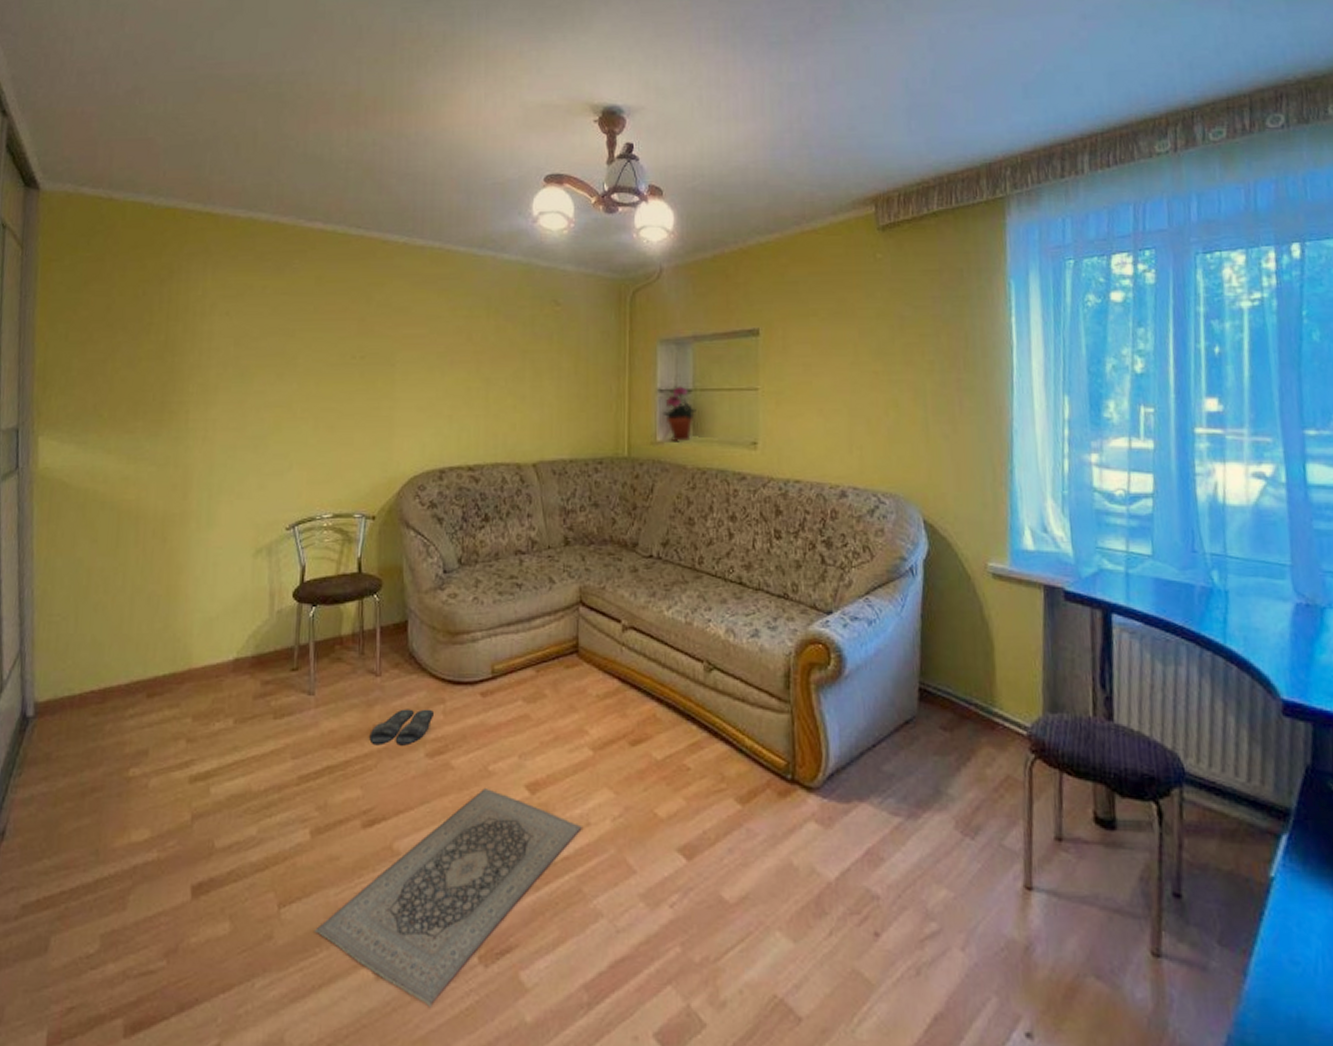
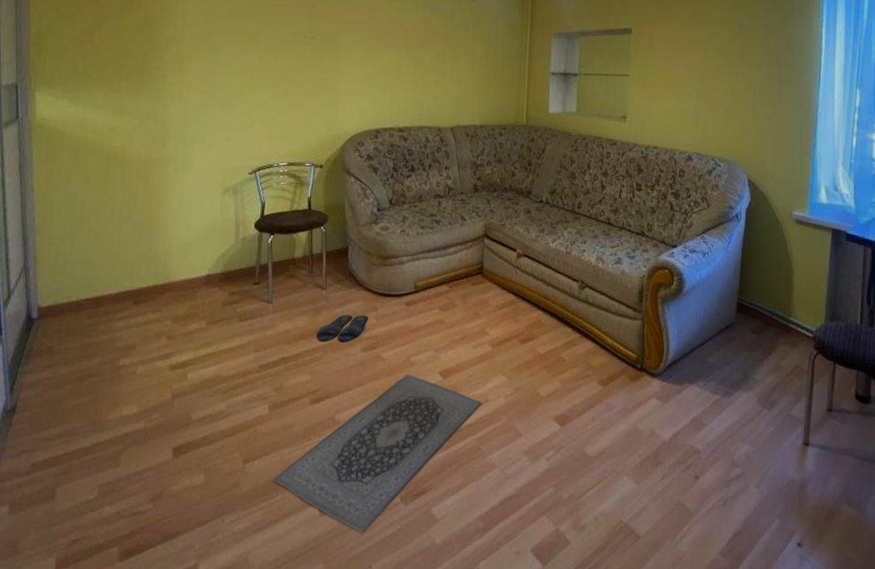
potted plant: present [662,386,696,442] -> none [554,71,580,115]

